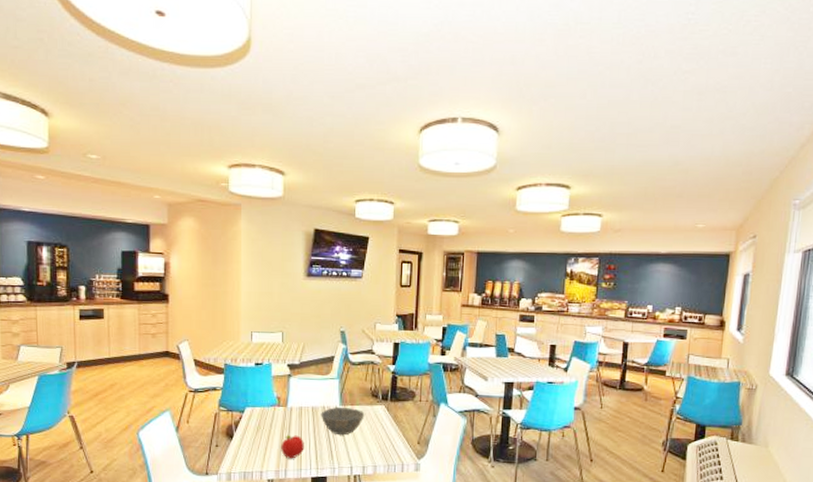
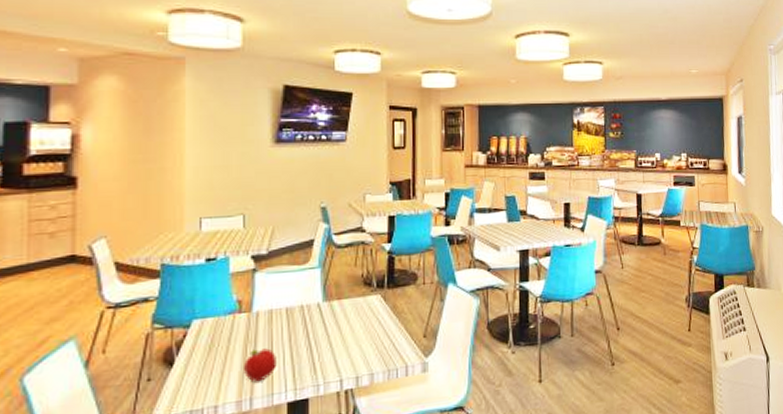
bowl: present [321,407,365,436] -> none [298,303,356,341]

